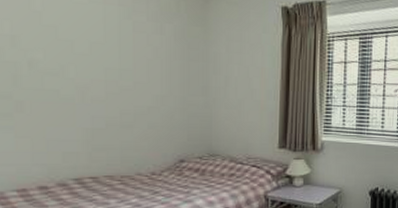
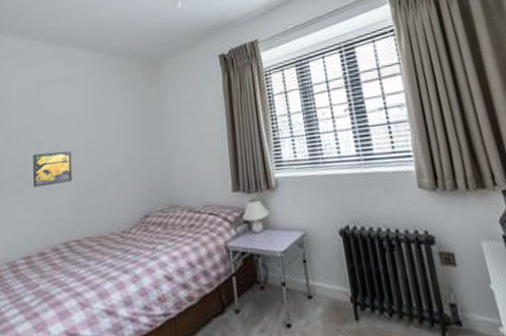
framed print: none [24,73,85,114] -> present [32,151,72,188]

